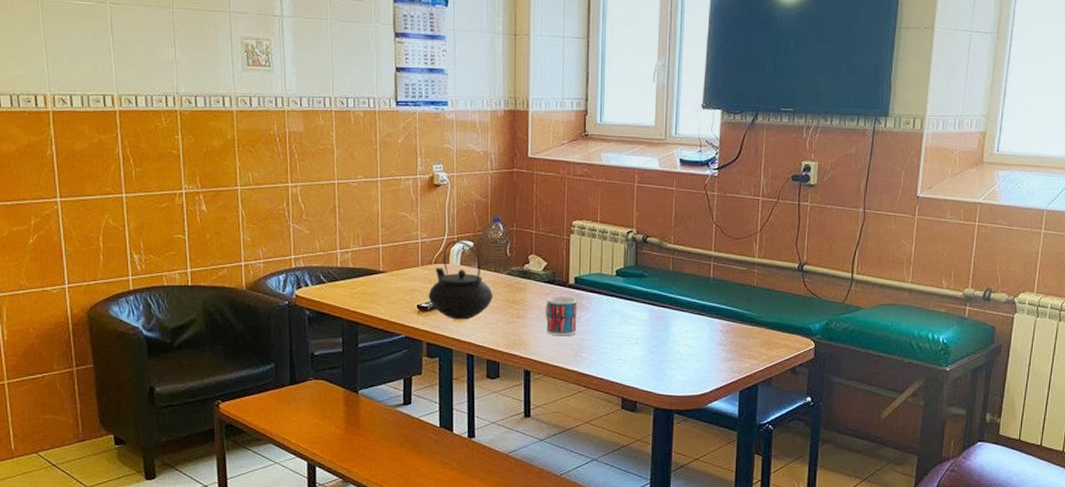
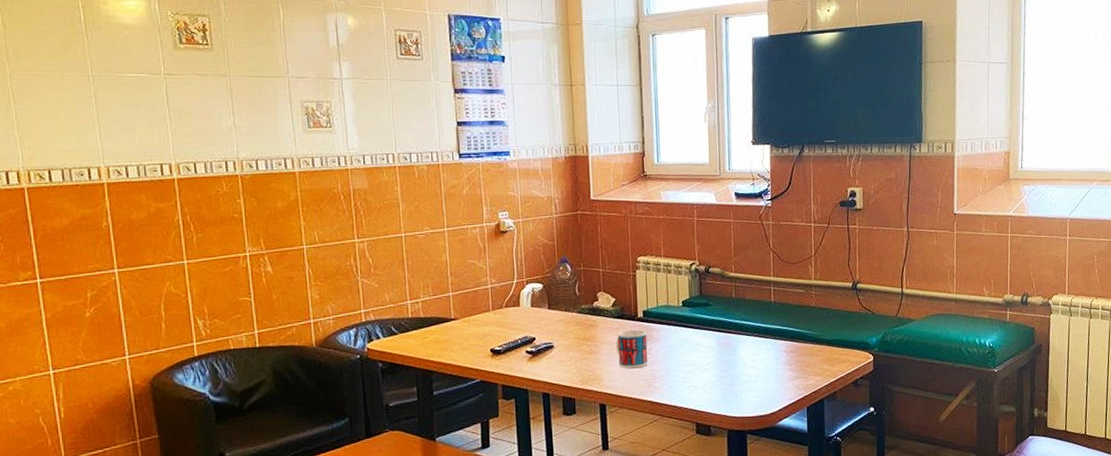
teapot: present [428,241,493,320] -> none [501,284,565,360]

